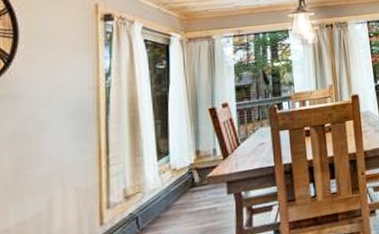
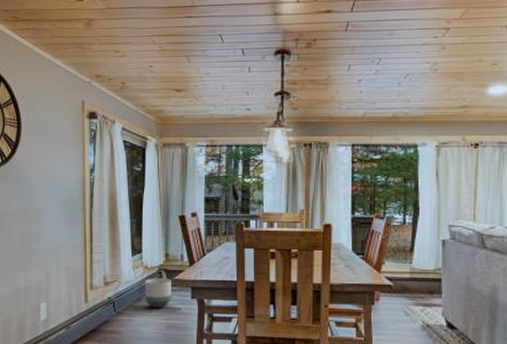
planter: none [173,177,205,214] -> present [144,278,171,309]

